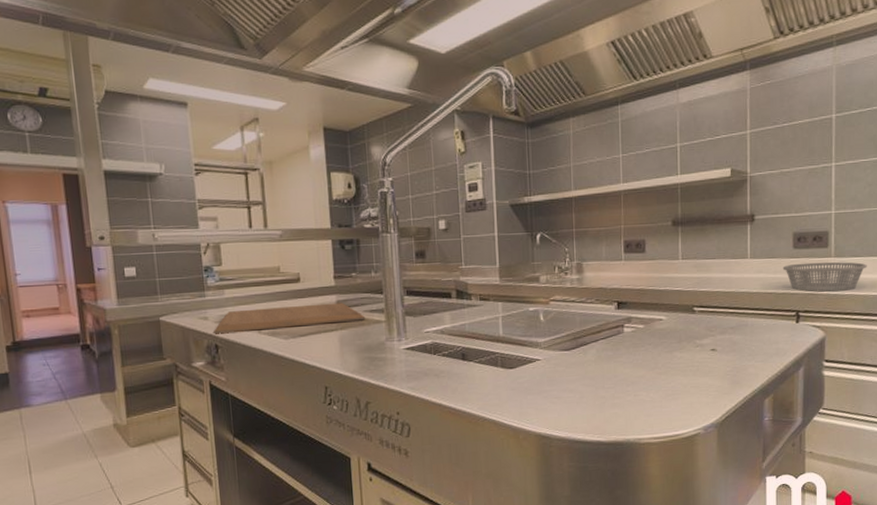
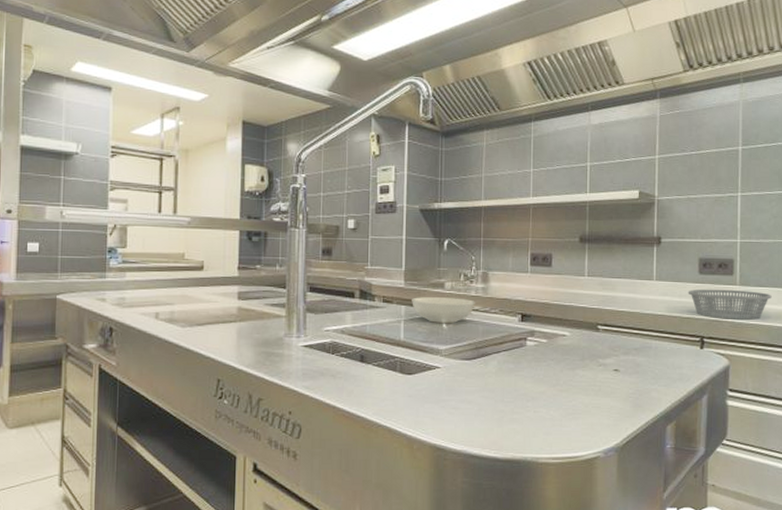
chopping board: present [214,302,366,334] -> none [110,293,266,317]
bowl: none [508,290,571,318] -> present [412,297,475,324]

